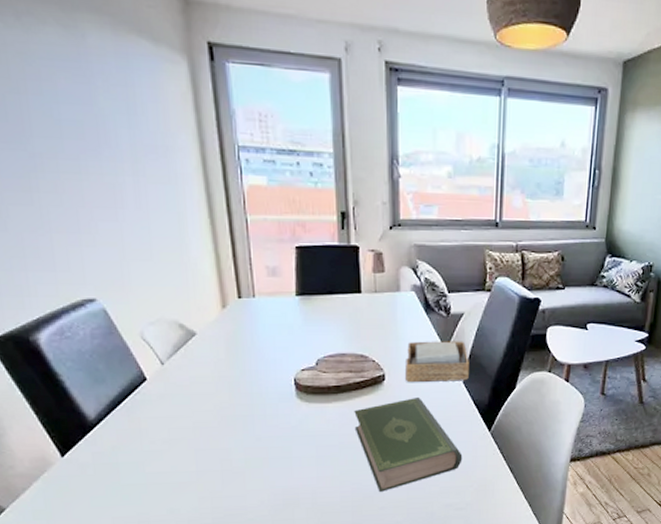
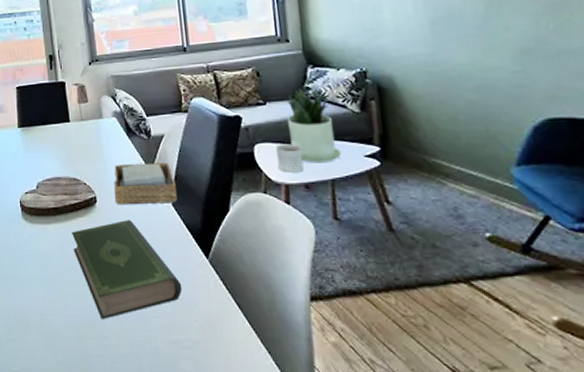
mug: none [565,327,587,354] -> present [276,144,304,173]
planter: none [579,276,619,346] -> present [286,89,343,163]

